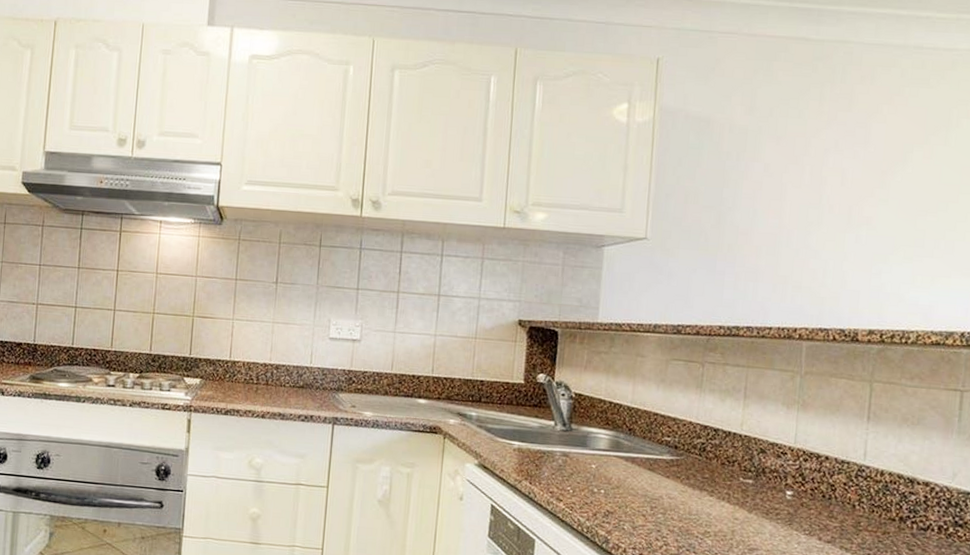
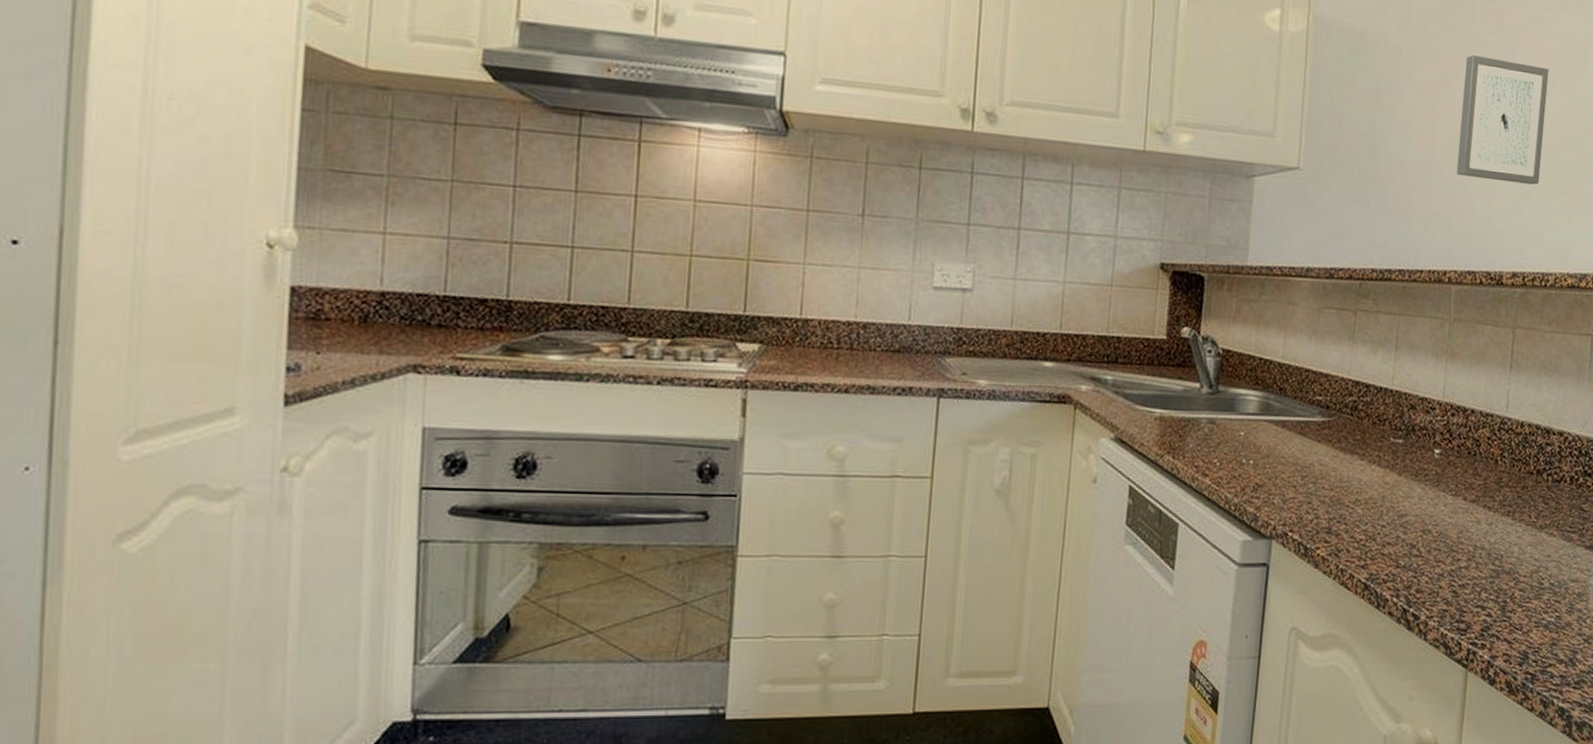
wall art: none [806,132,907,248] -> present [1456,55,1549,185]

